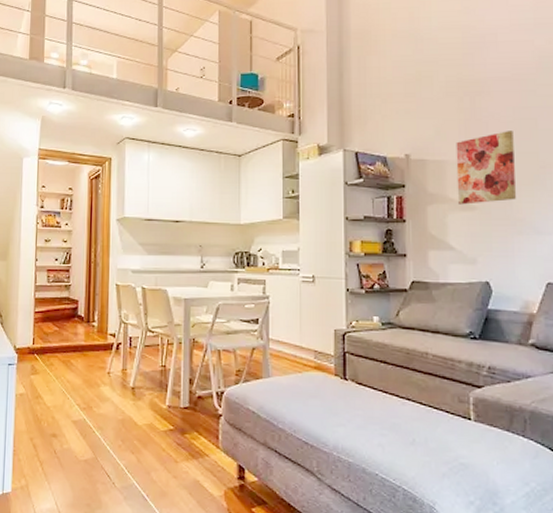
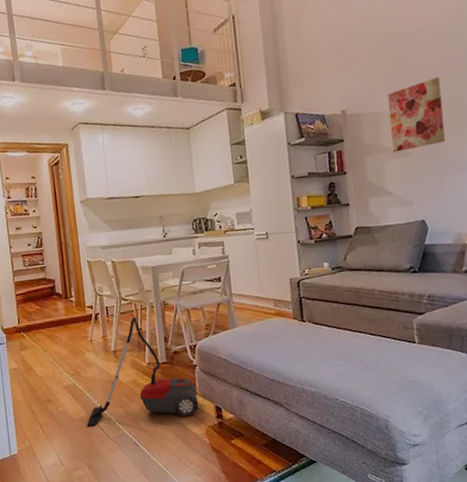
vacuum cleaner: none [92,351,219,474] -> present [87,316,199,427]

